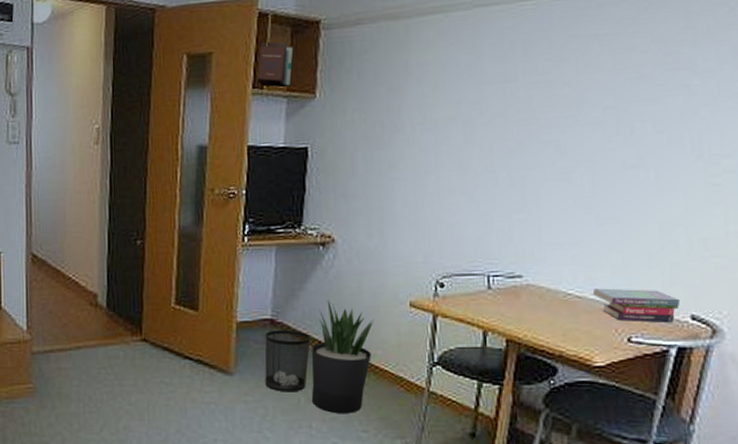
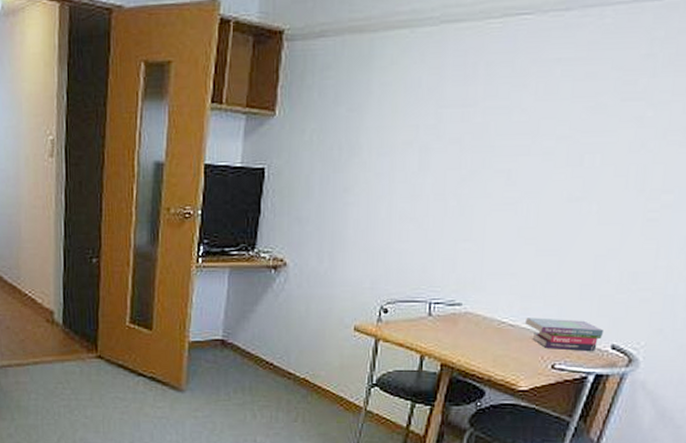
books: present [257,41,294,88] -> none [216,51,255,103]
waste bin: present [264,329,311,392] -> none [214,350,259,409]
planter: present [311,300,374,413] -> none [257,322,320,429]

